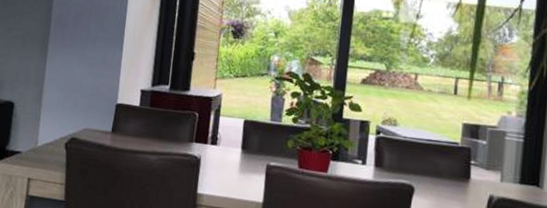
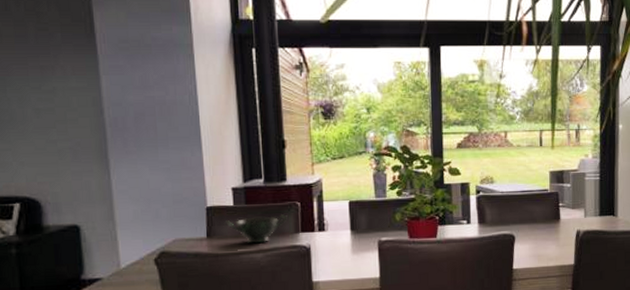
bowl: none [130,119,185,146] -> present [226,214,288,244]

